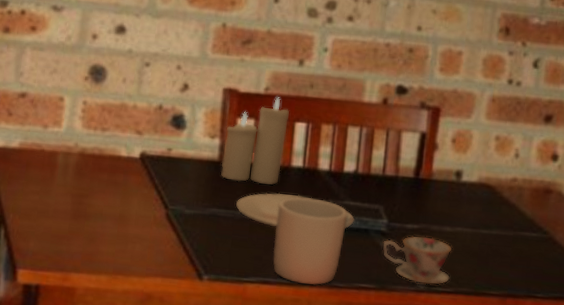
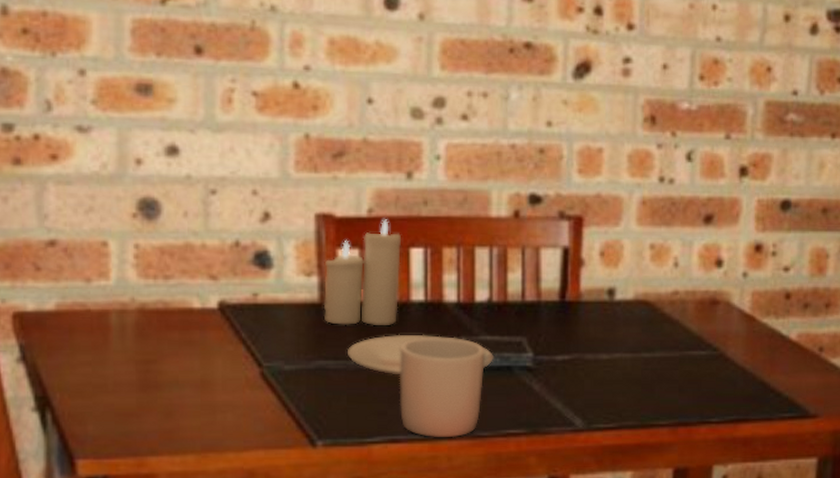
teacup: present [382,235,453,285] -> none [530,368,612,421]

